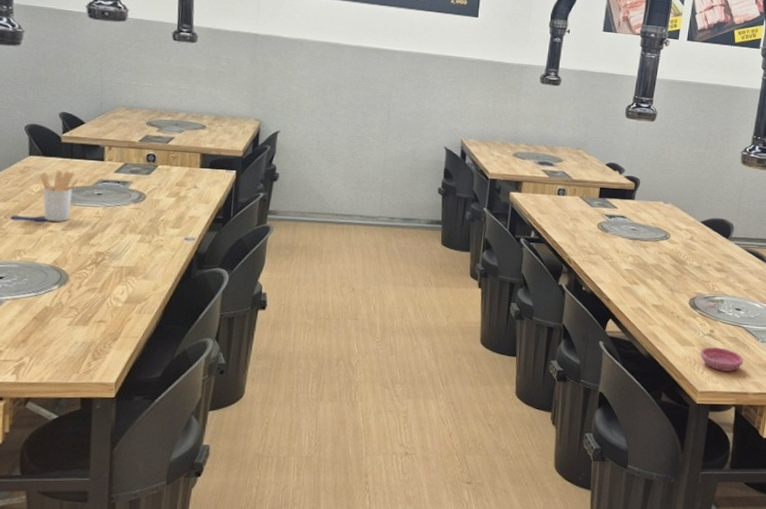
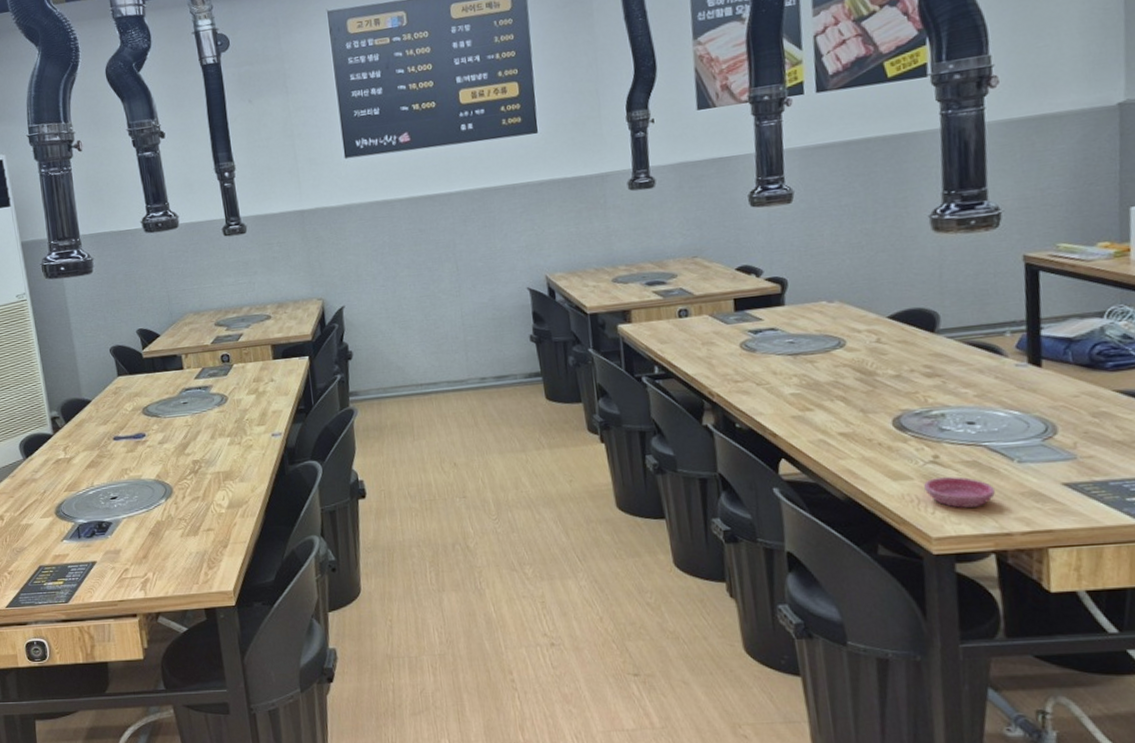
utensil holder: present [40,171,78,222] -> none [130,385,164,437]

